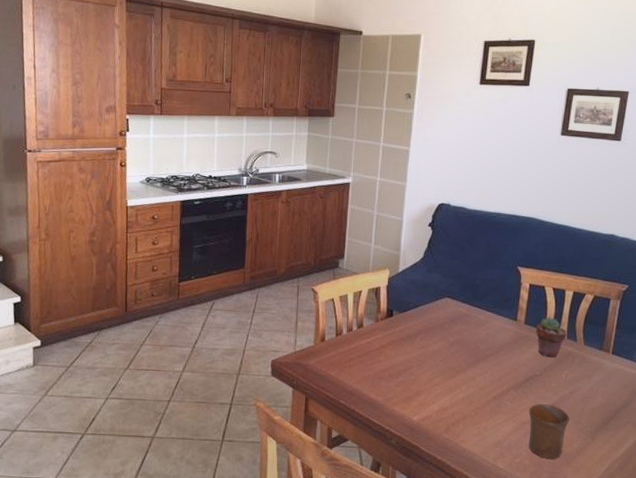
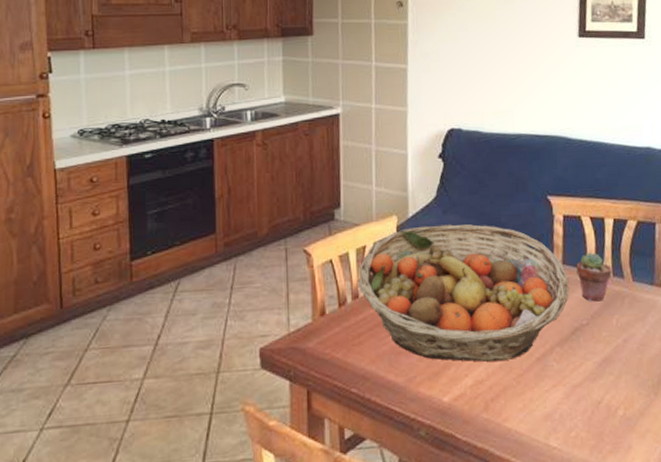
fruit basket: none [353,280,528,395] -> present [358,224,570,362]
mug: present [528,403,569,459] -> none [579,358,627,427]

